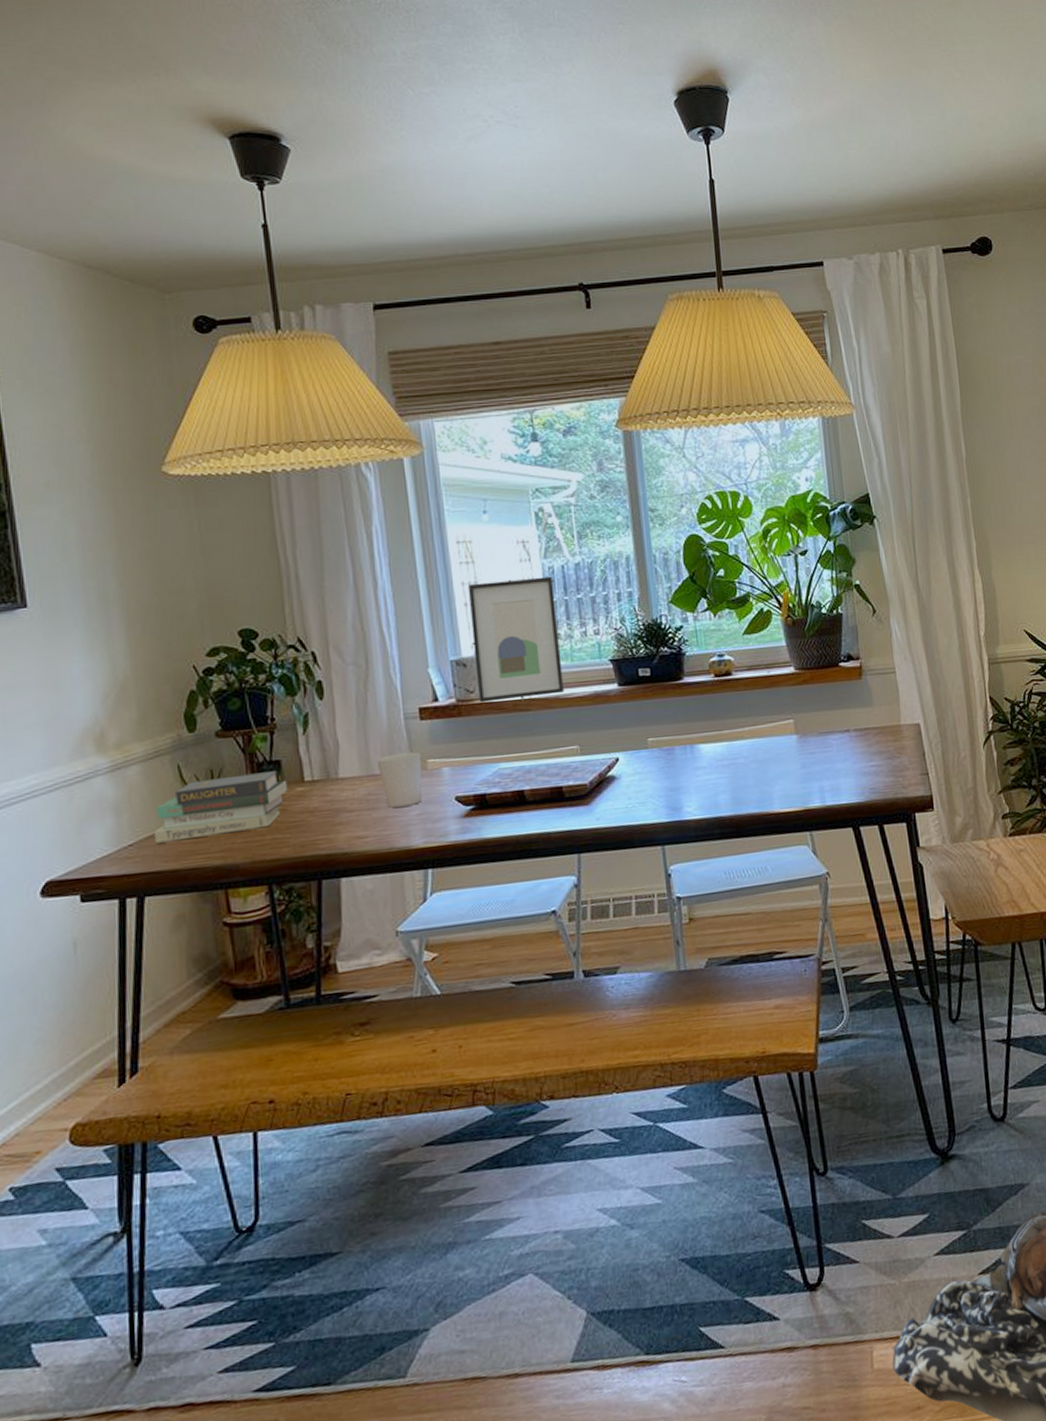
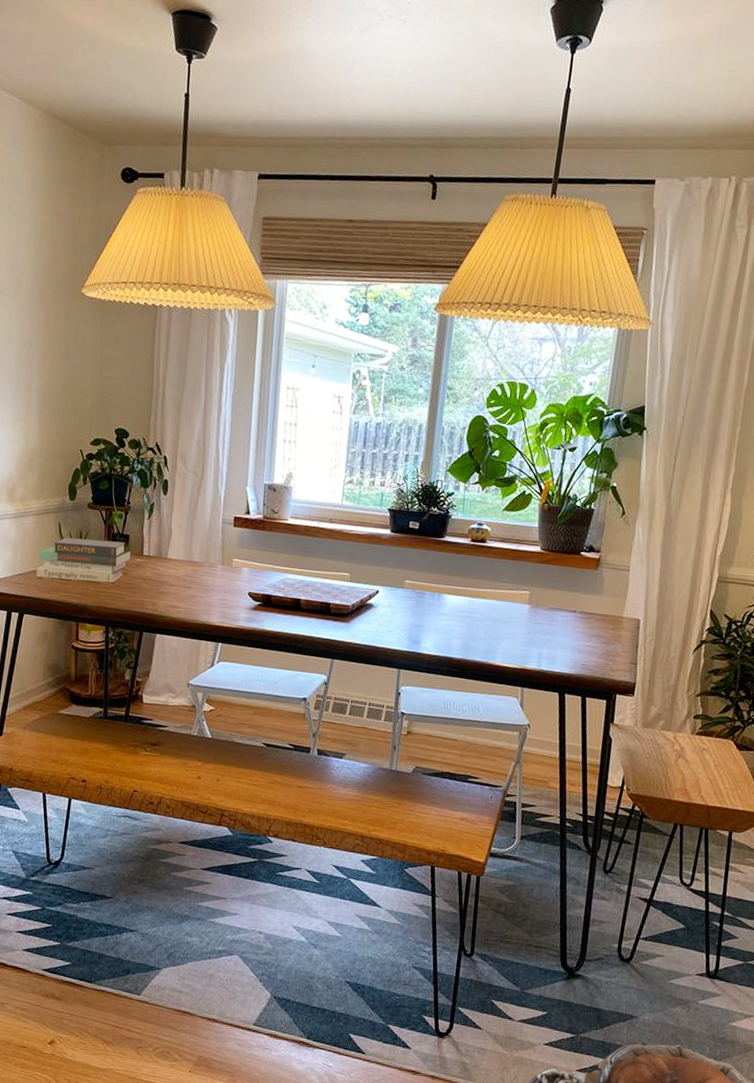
cup: present [376,752,423,808] -> none [196,548,230,592]
picture frame: present [469,576,564,703] -> none [280,424,358,529]

